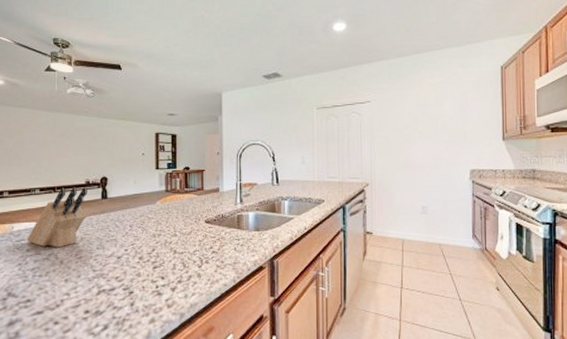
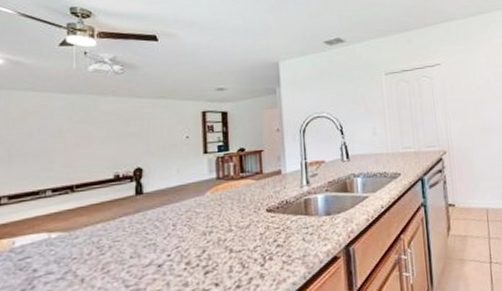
knife block: present [26,187,87,248] -> none [33,182,117,263]

